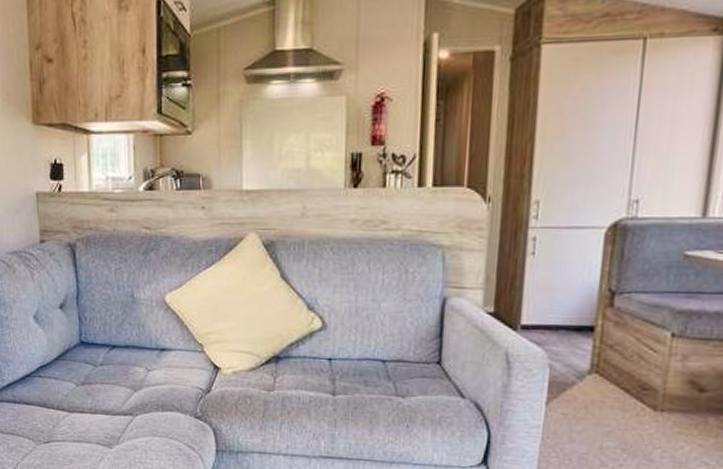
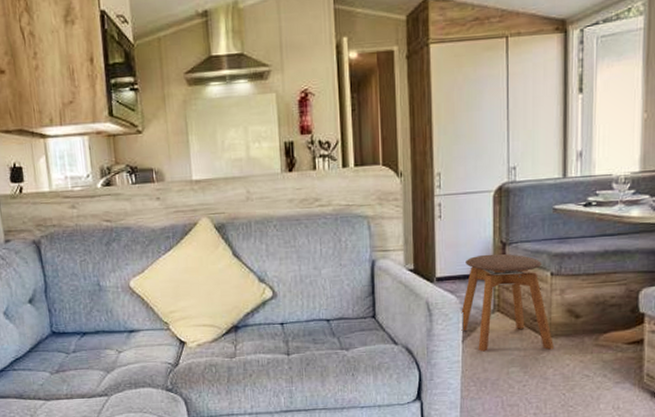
stool: none [546,303,667,426] -> present [461,253,555,352]

